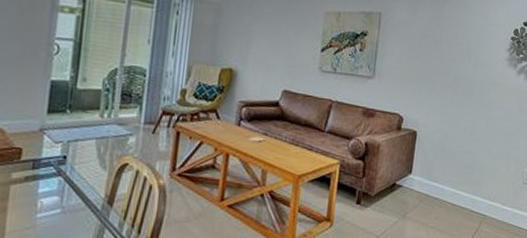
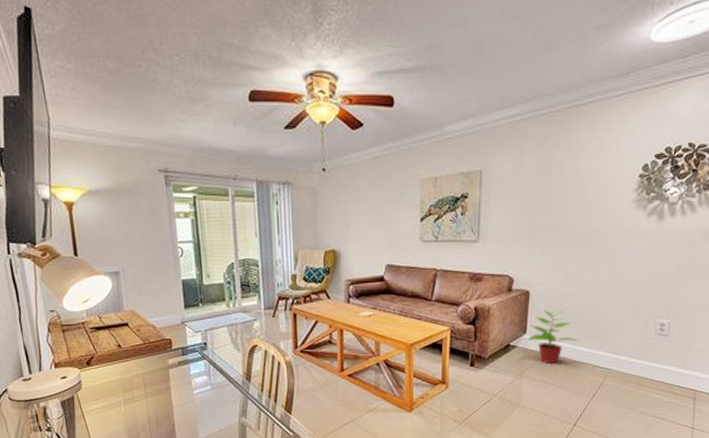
potted plant: none [413,151,457,207] -> present [528,310,578,364]

